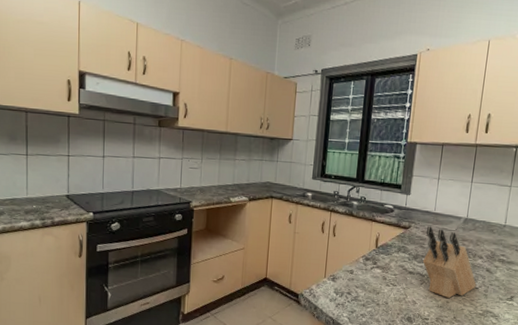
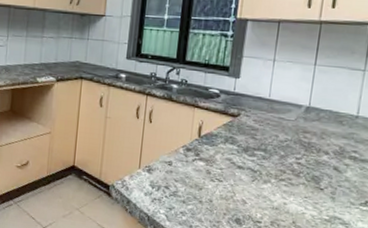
knife block: present [422,226,477,298] -> none [254,114,321,199]

